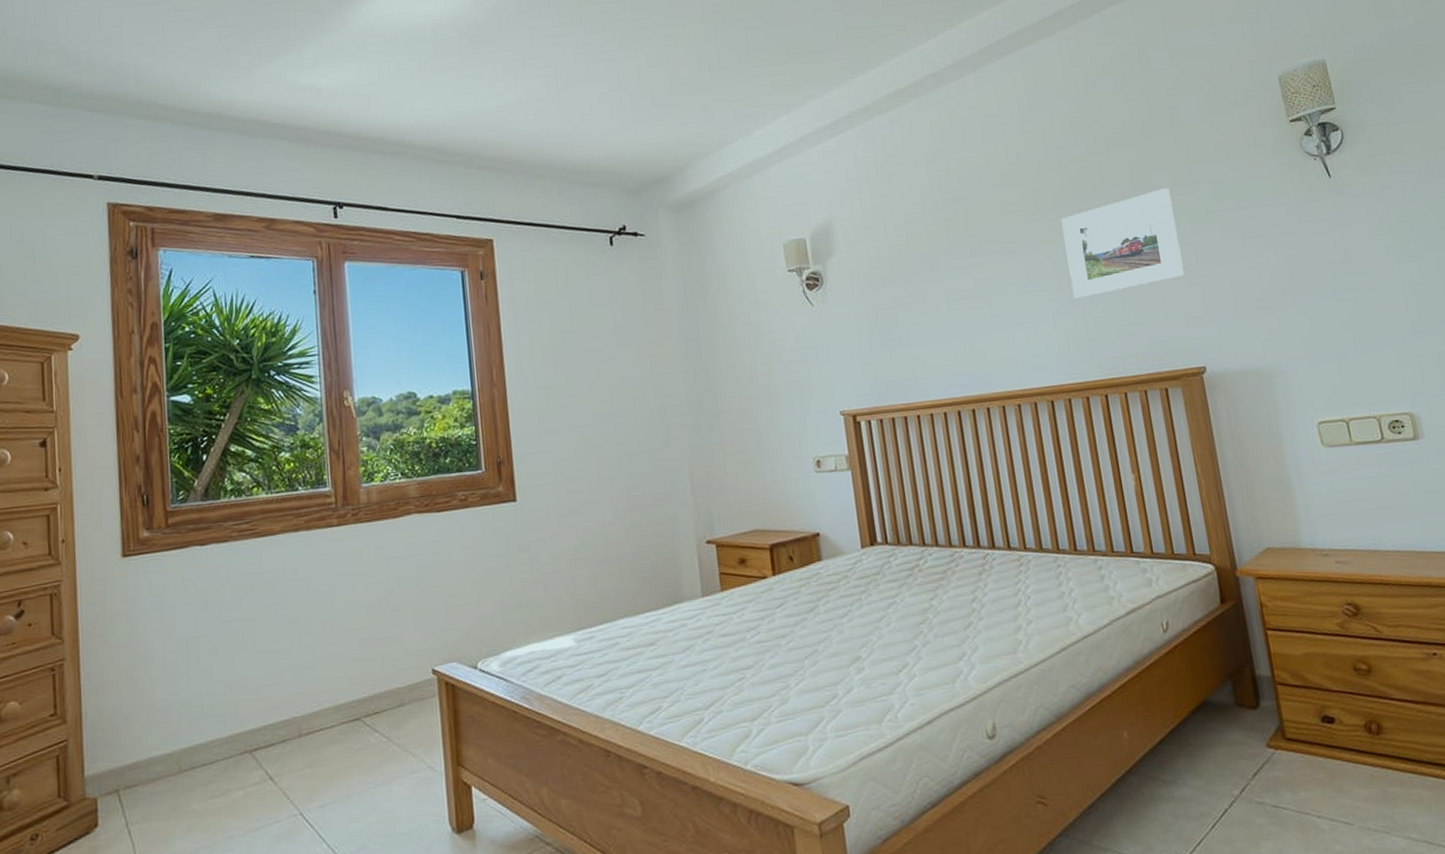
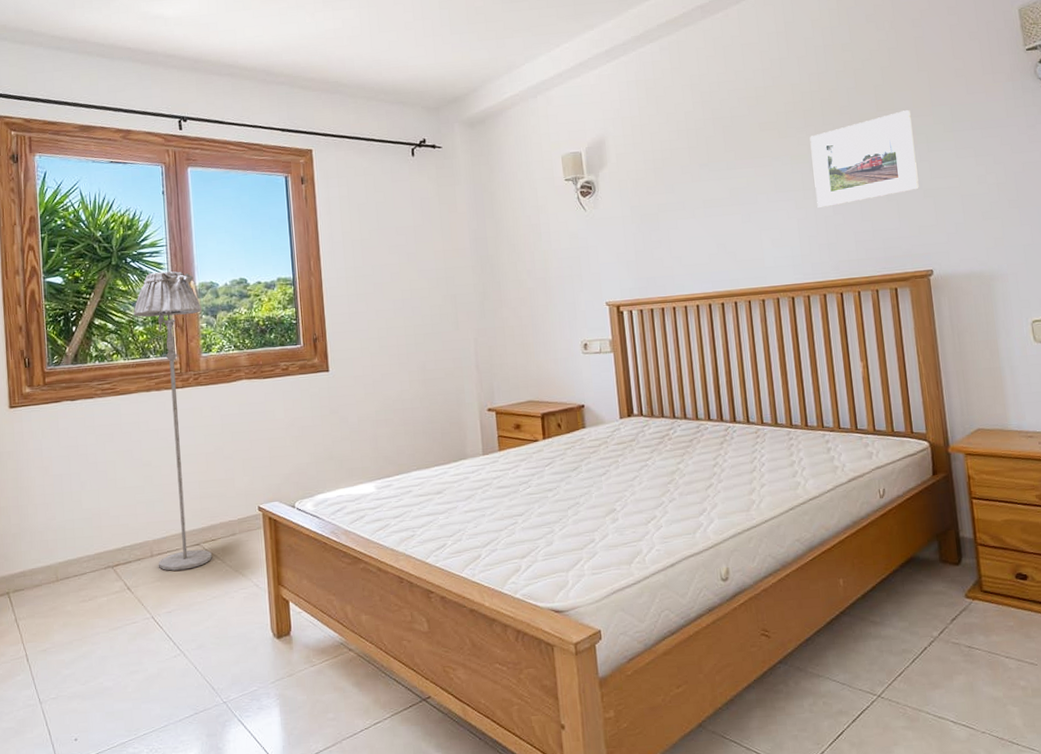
floor lamp: none [278,385,375,754] -> present [133,271,212,571]

